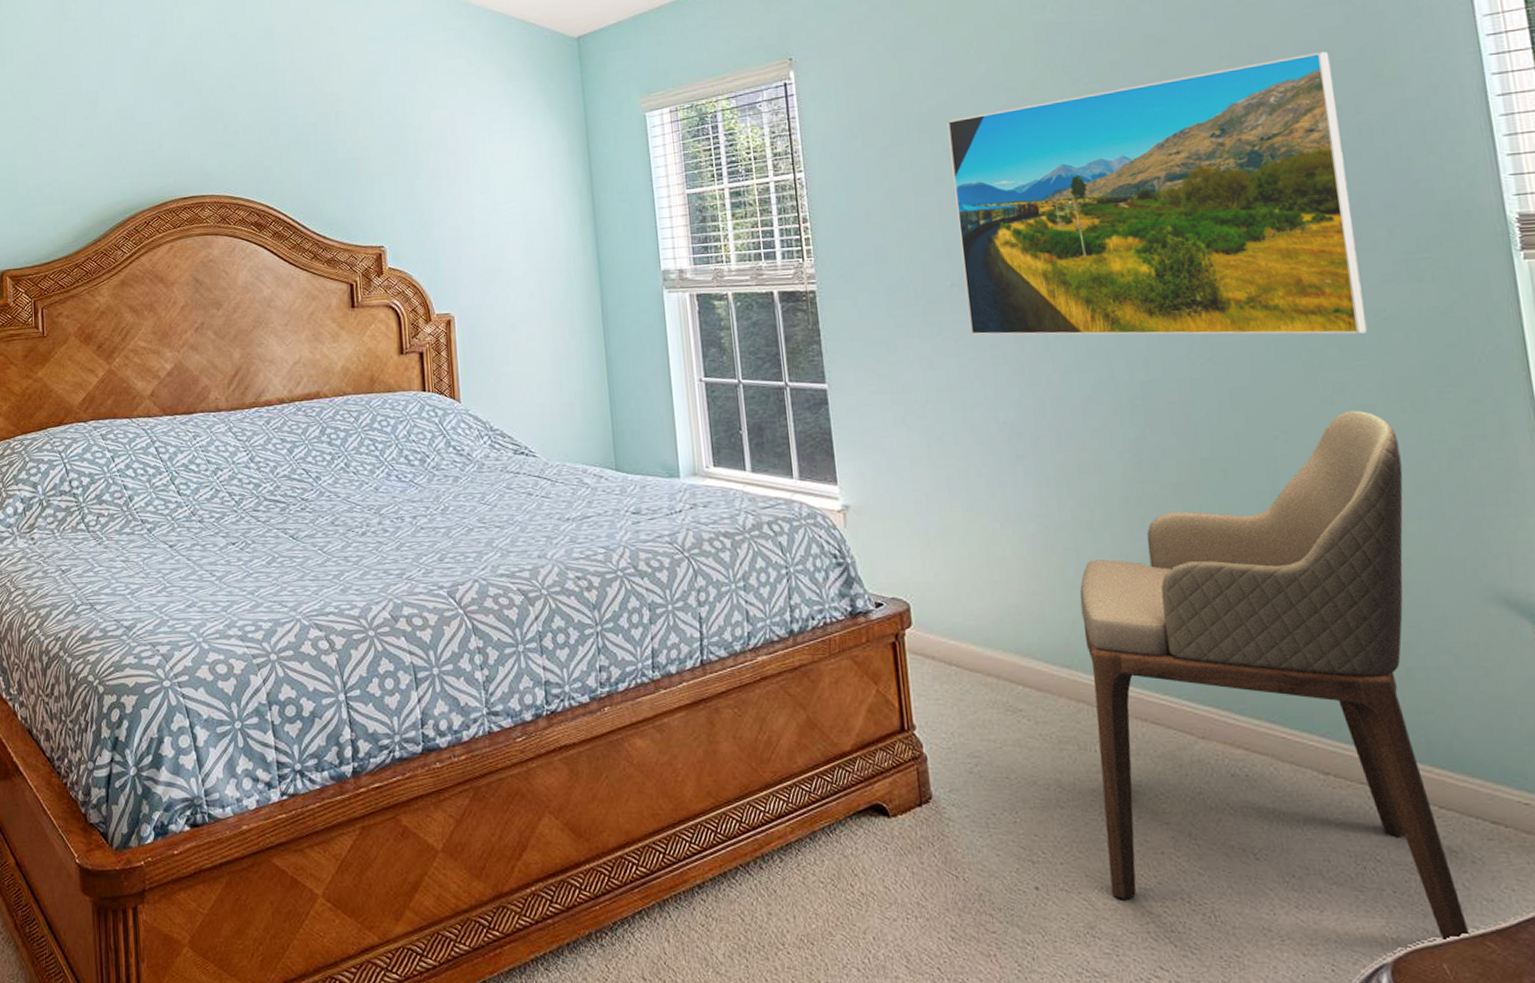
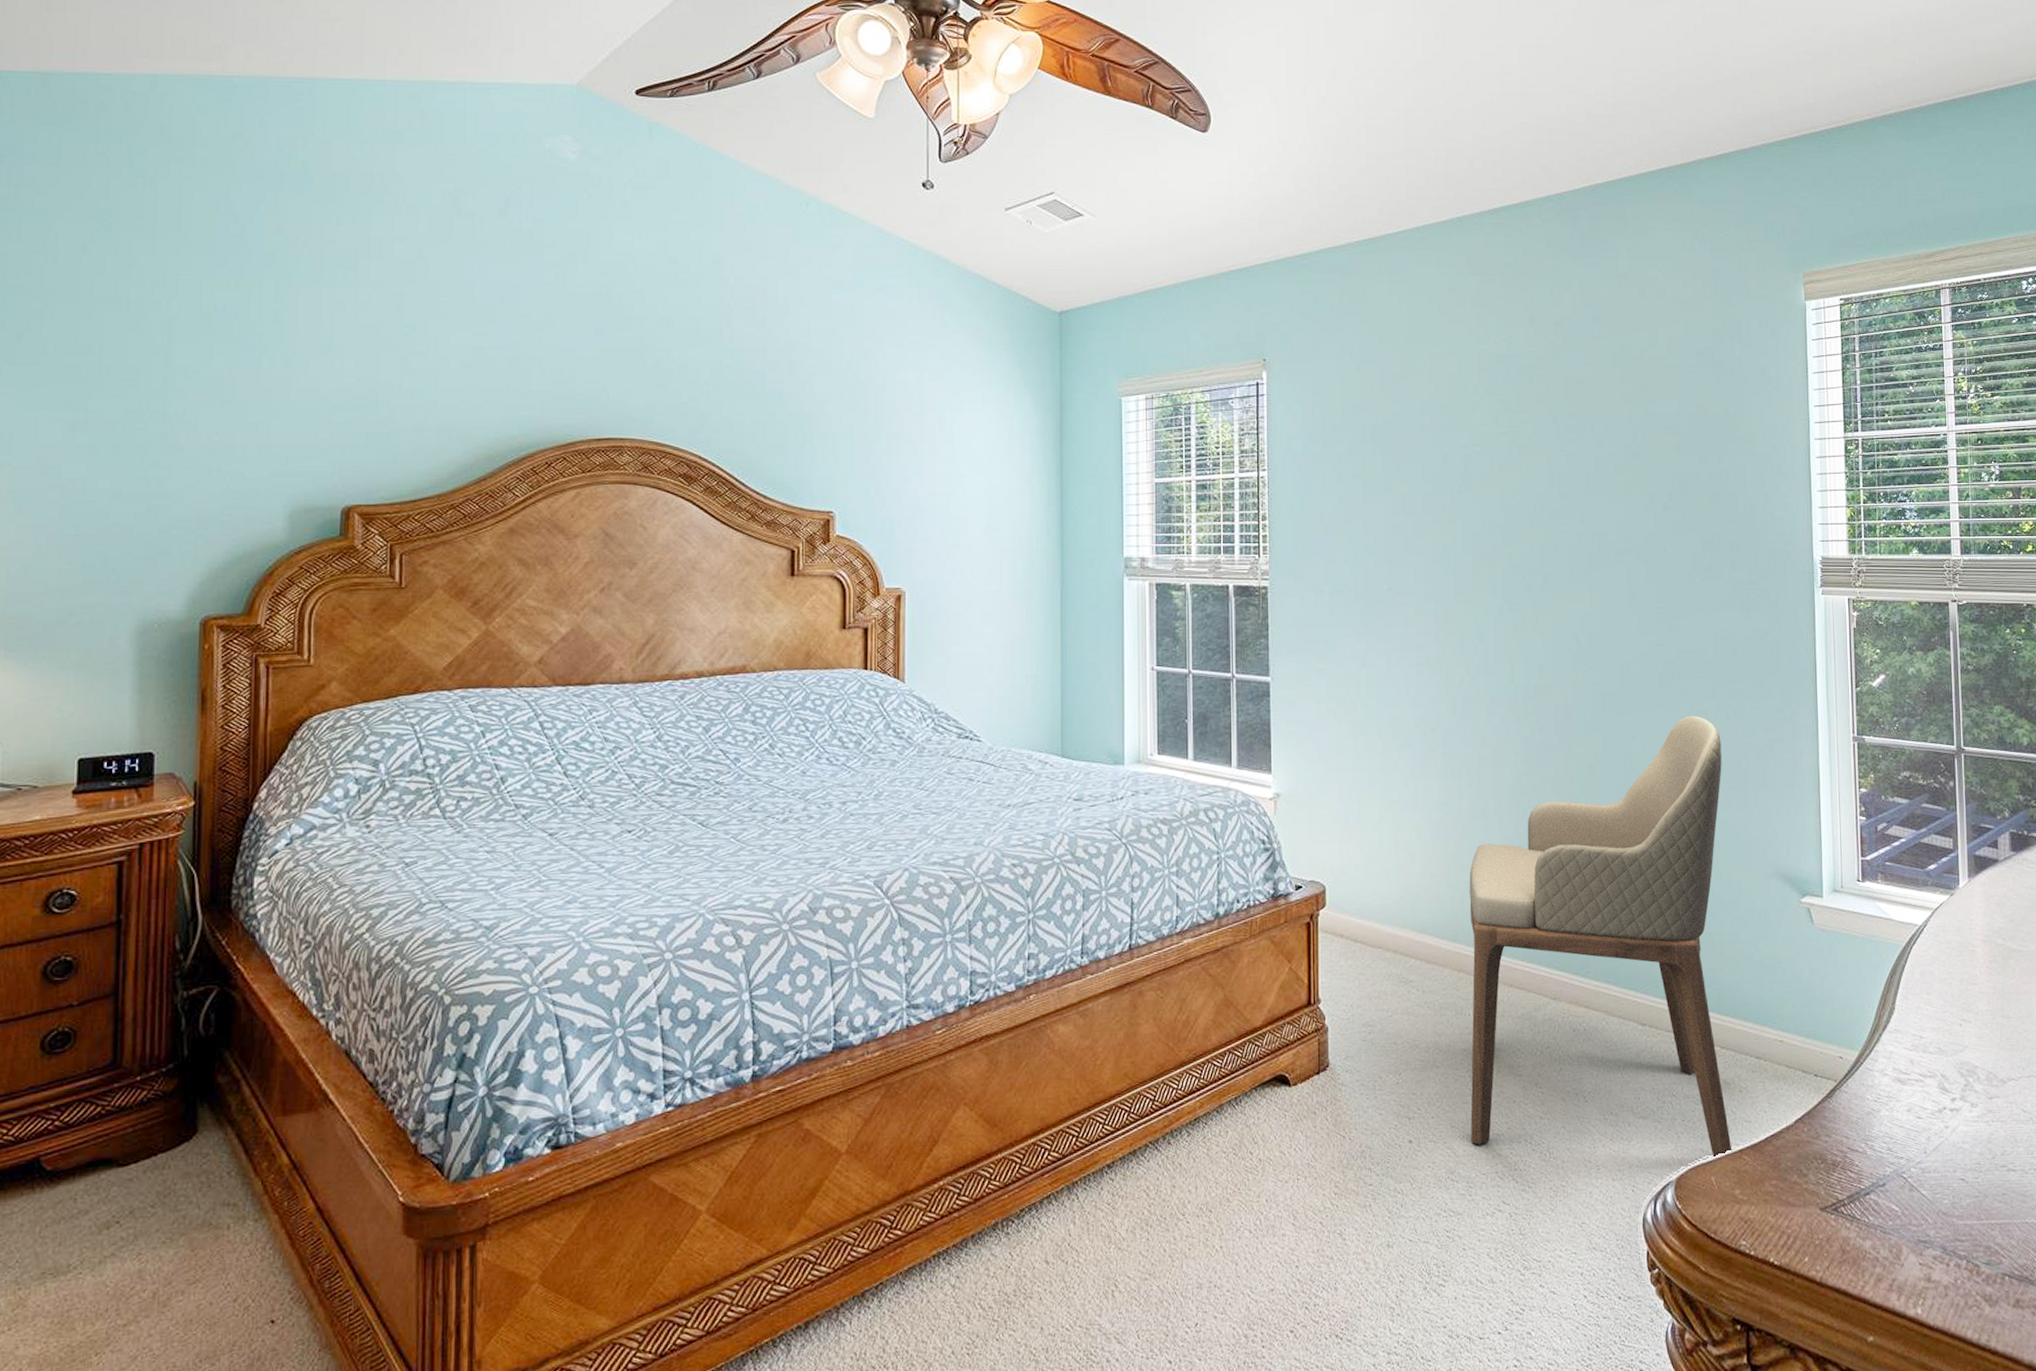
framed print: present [947,51,1368,336] -> none [1398,406,1709,651]

